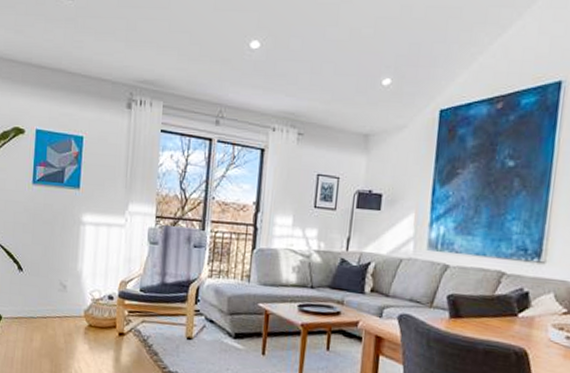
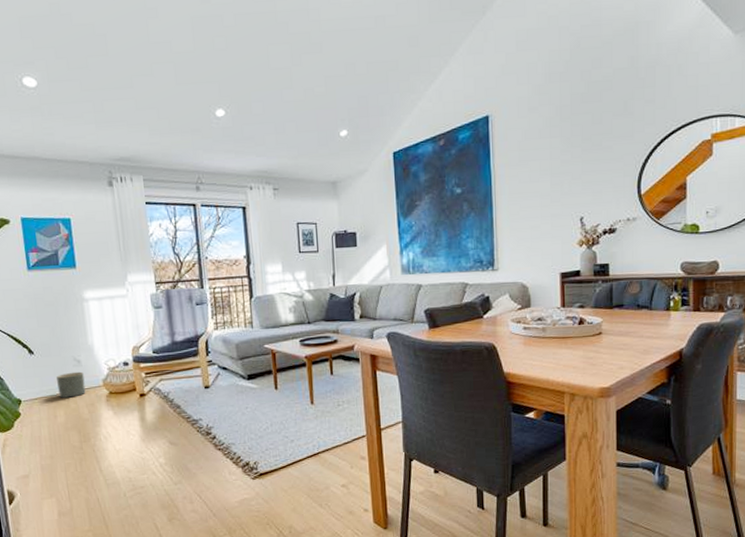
planter: none [39,296,67,324] -> present [57,371,86,398]

